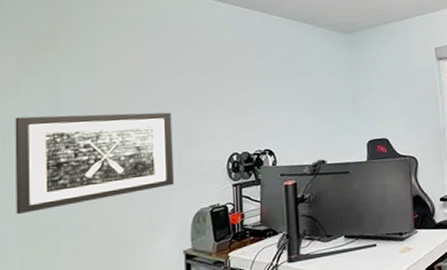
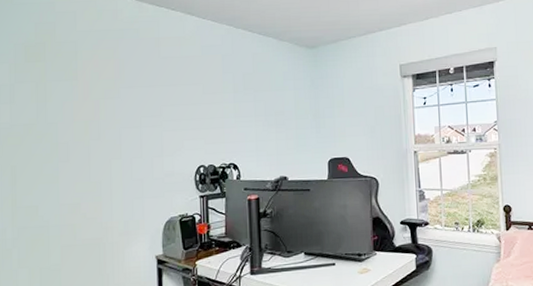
wall art: present [15,112,175,215] -> none [10,122,148,213]

